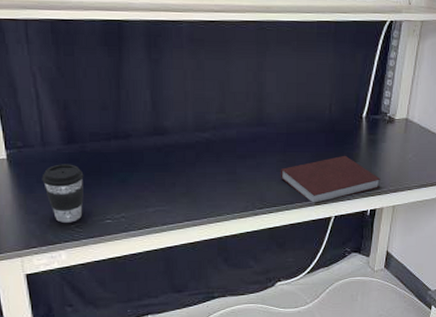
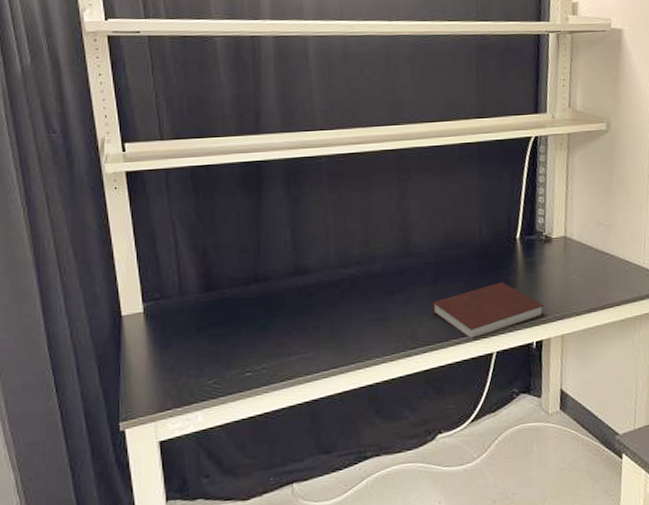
coffee cup: present [41,164,84,223] -> none [178,313,223,379]

